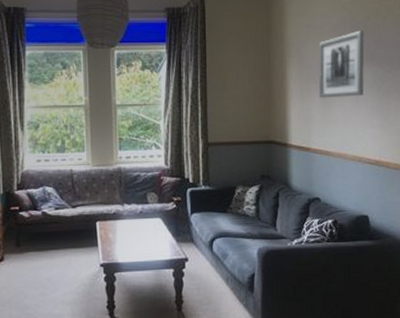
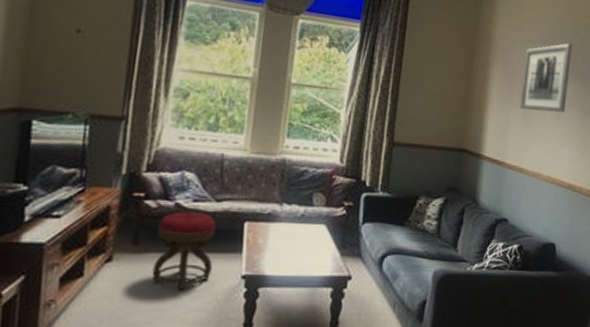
stool: none [33,217,77,278] -> present [152,211,216,290]

